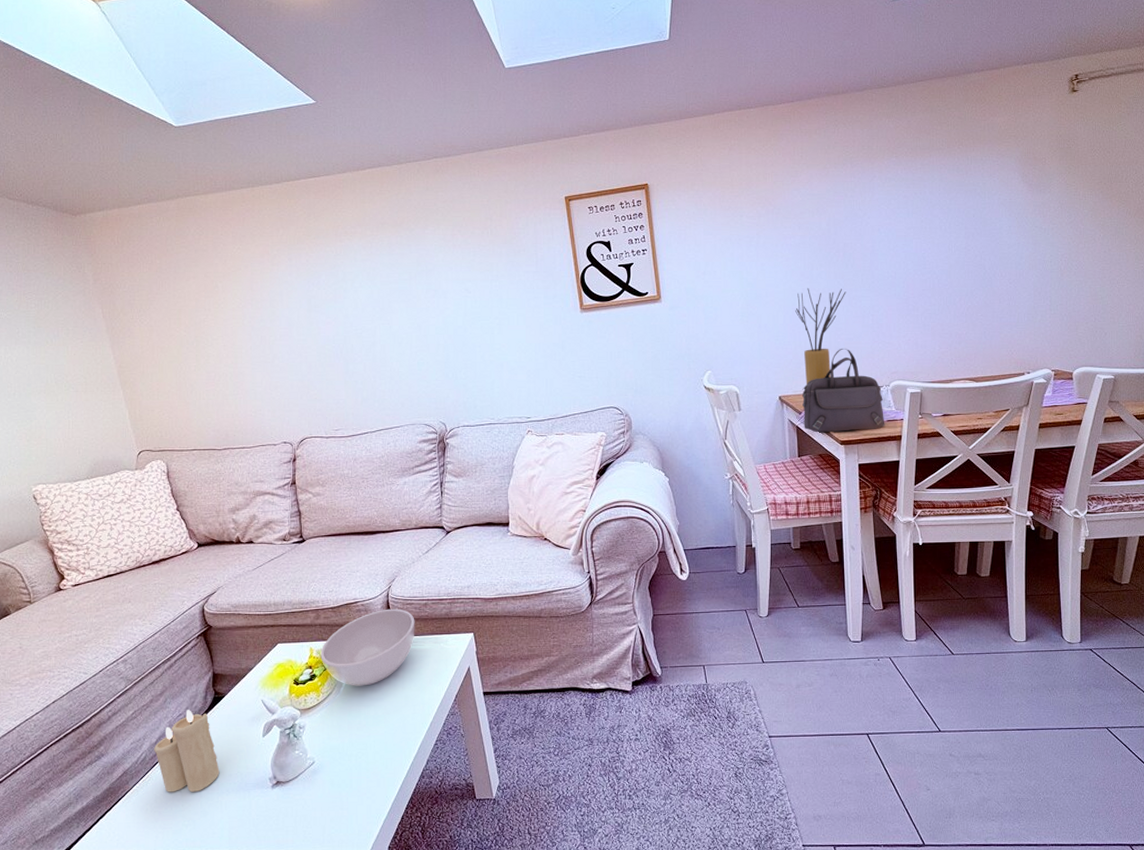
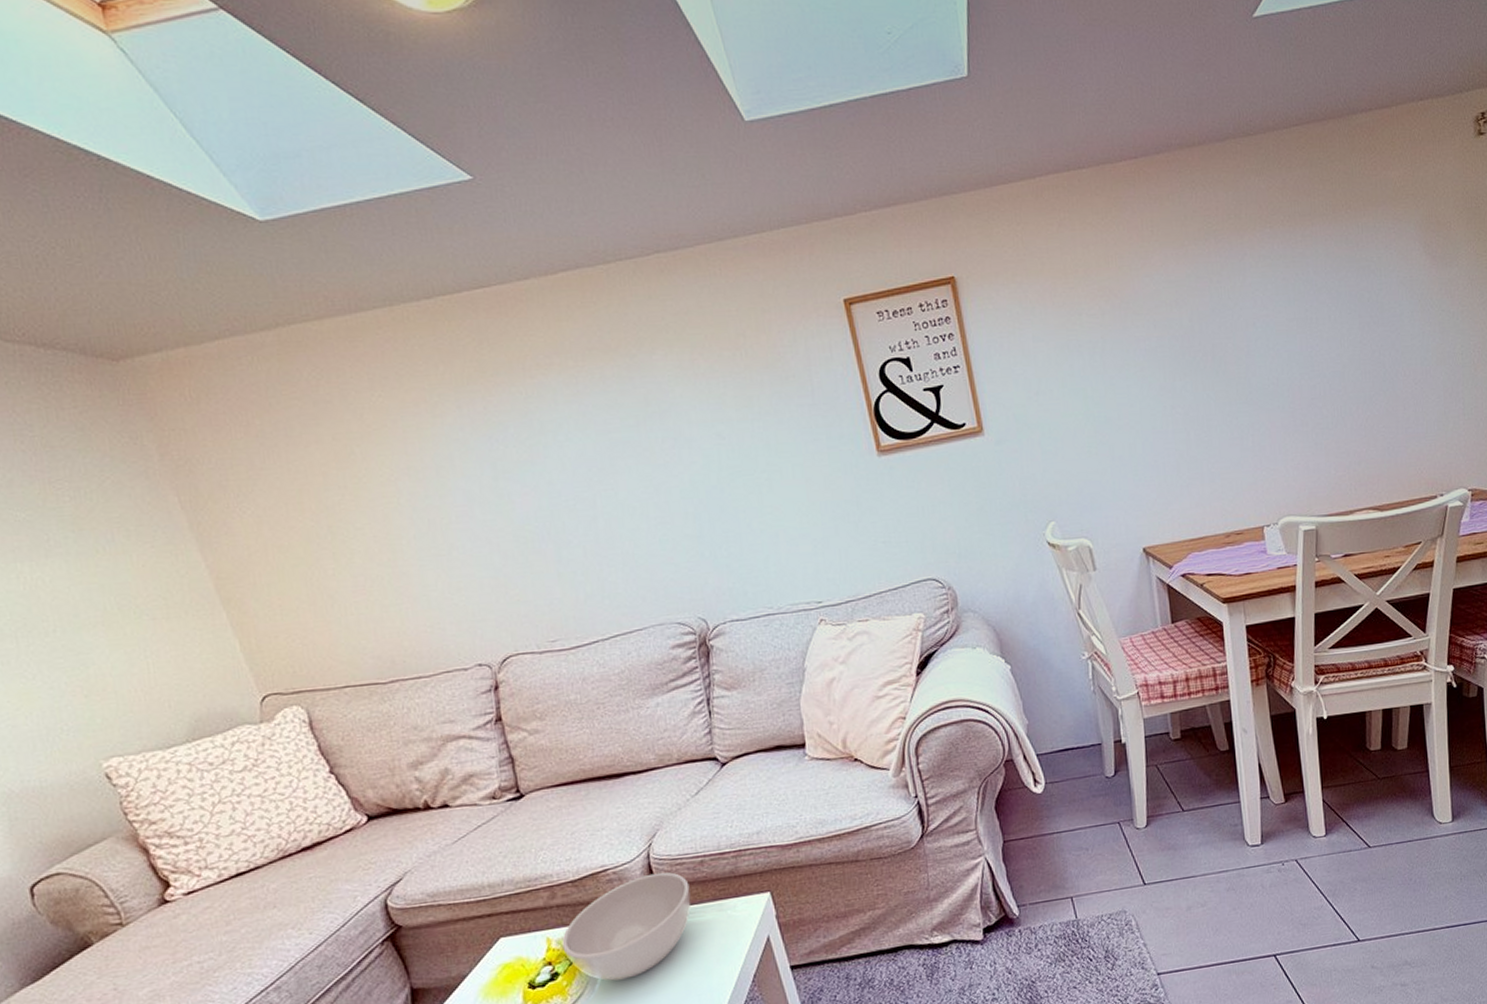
vase: present [795,288,846,384] -> none [1156,403,1219,530]
handbag: present [802,348,885,433] -> none [1171,479,1275,591]

